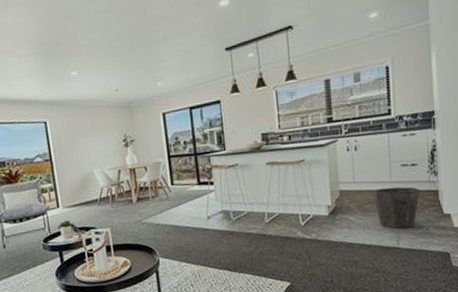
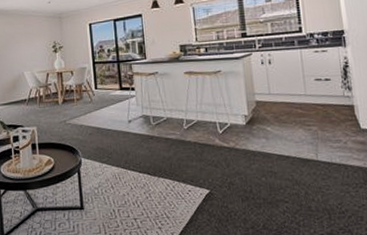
waste bin: present [372,186,420,229] -> none [288,100,335,141]

